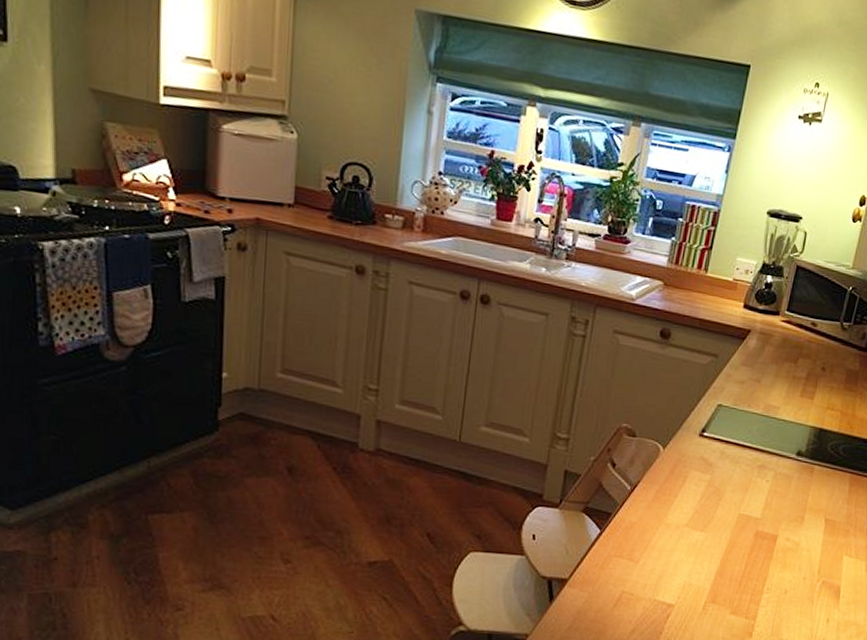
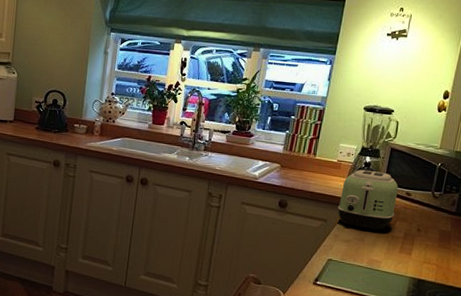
toaster: none [731,291,803,369] -> present [338,169,398,230]

